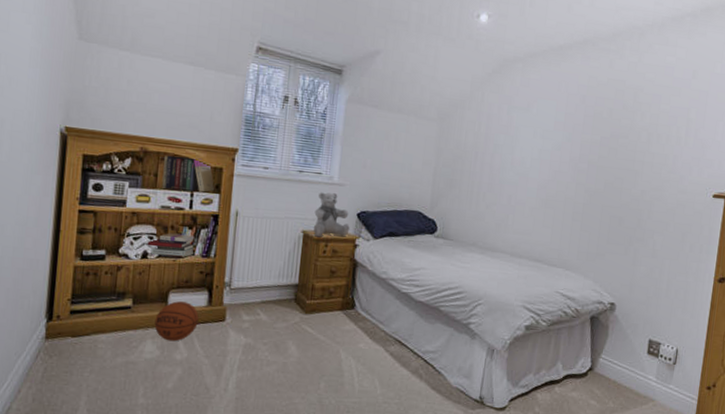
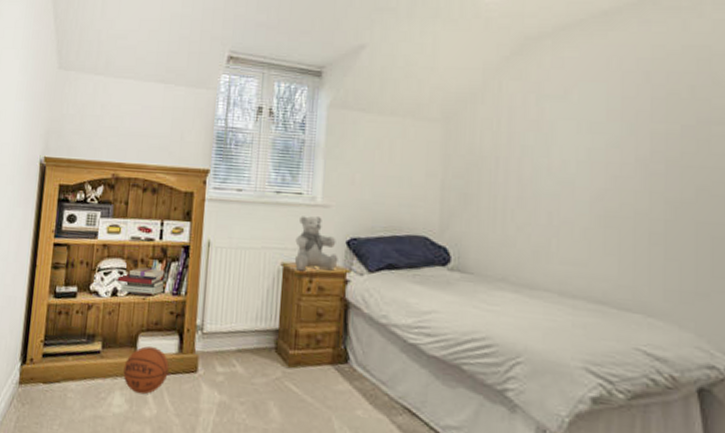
books: present [162,155,215,193] -> none [132,181,186,221]

